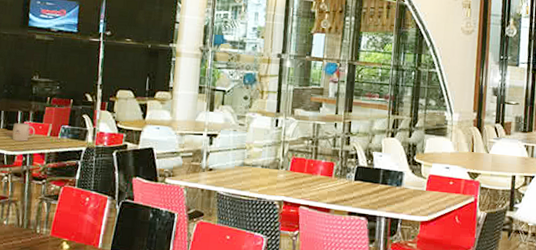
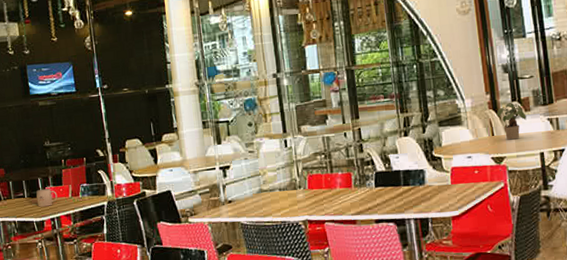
potted plant: none [479,124,506,159] -> present [496,103,527,140]

